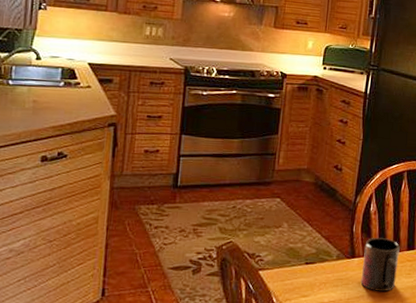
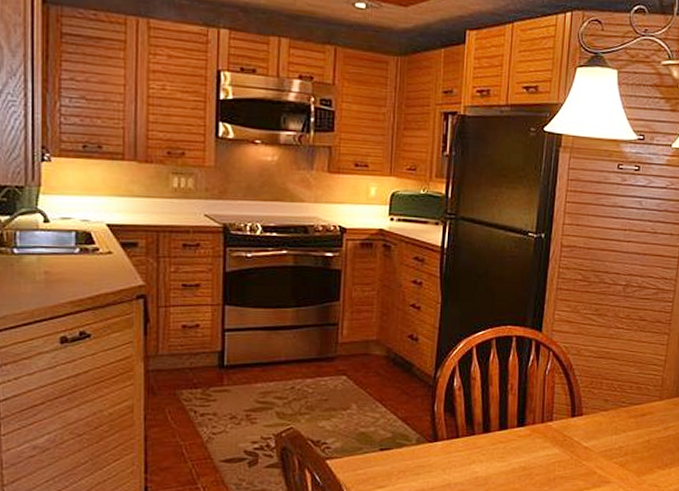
mug: present [360,237,400,292] -> none [446,416,490,479]

